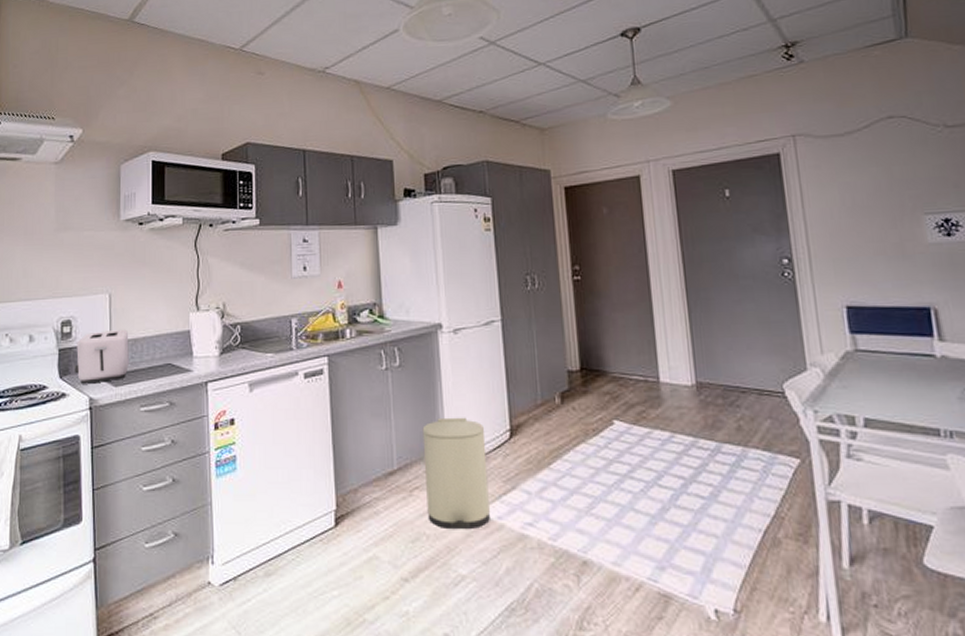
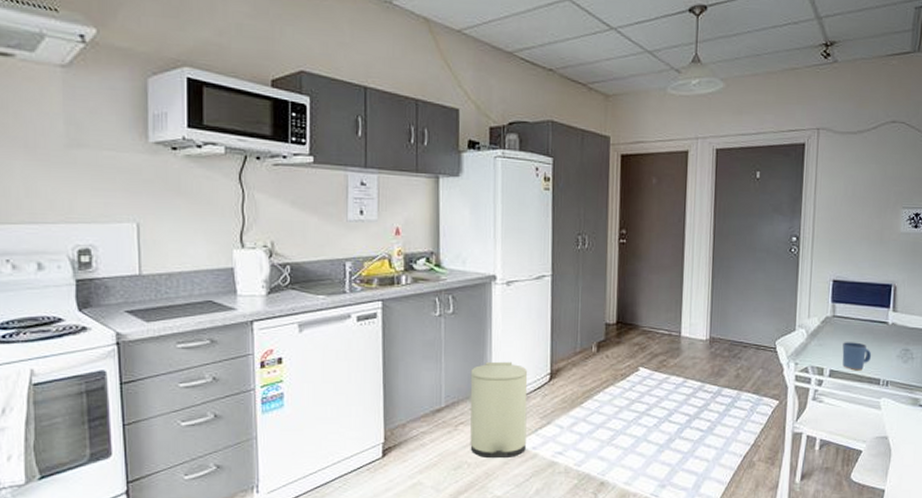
toaster: present [73,329,129,384] -> none [95,262,163,318]
mug: none [875,382,921,419] -> present [842,342,872,371]

